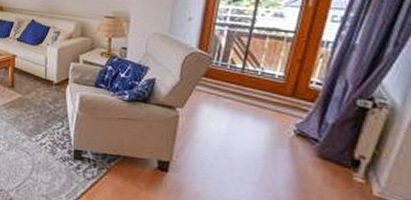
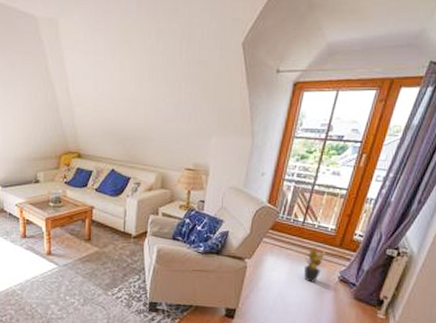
potted plant: none [248,96,279,136] -> present [304,247,328,283]

